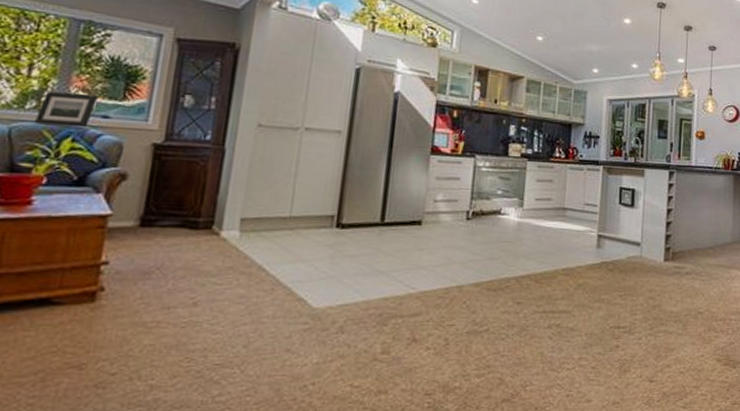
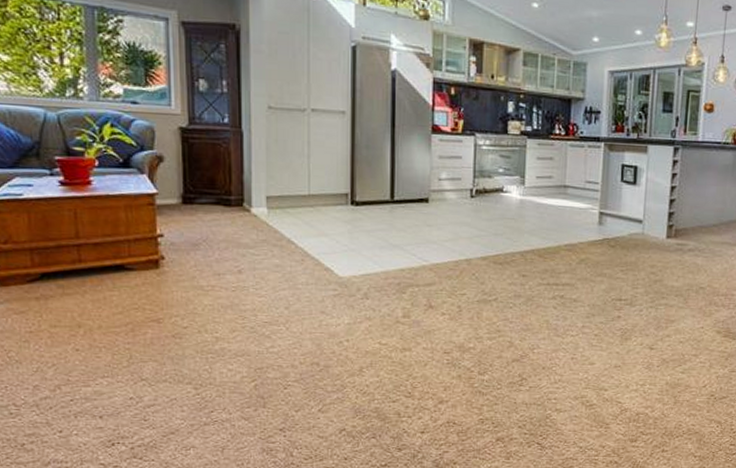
picture frame: present [33,92,98,128] -> none [75,80,124,113]

